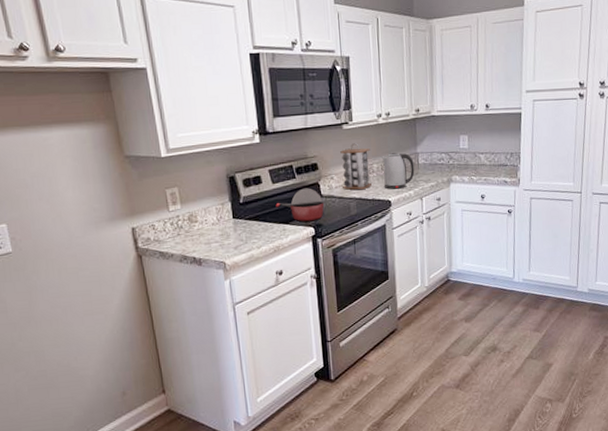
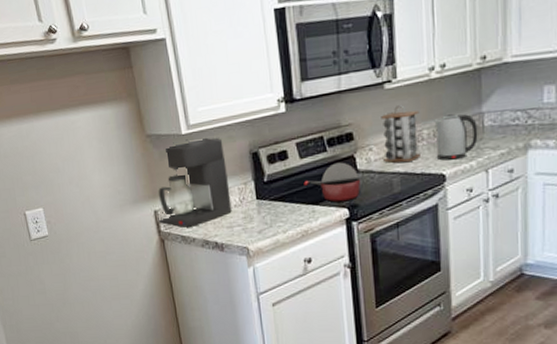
coffee maker: none [135,161,210,244] -> present [158,138,232,228]

